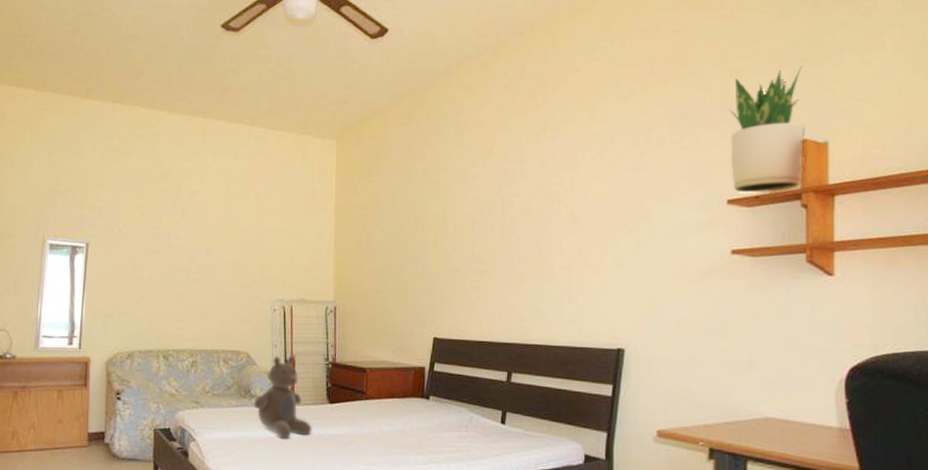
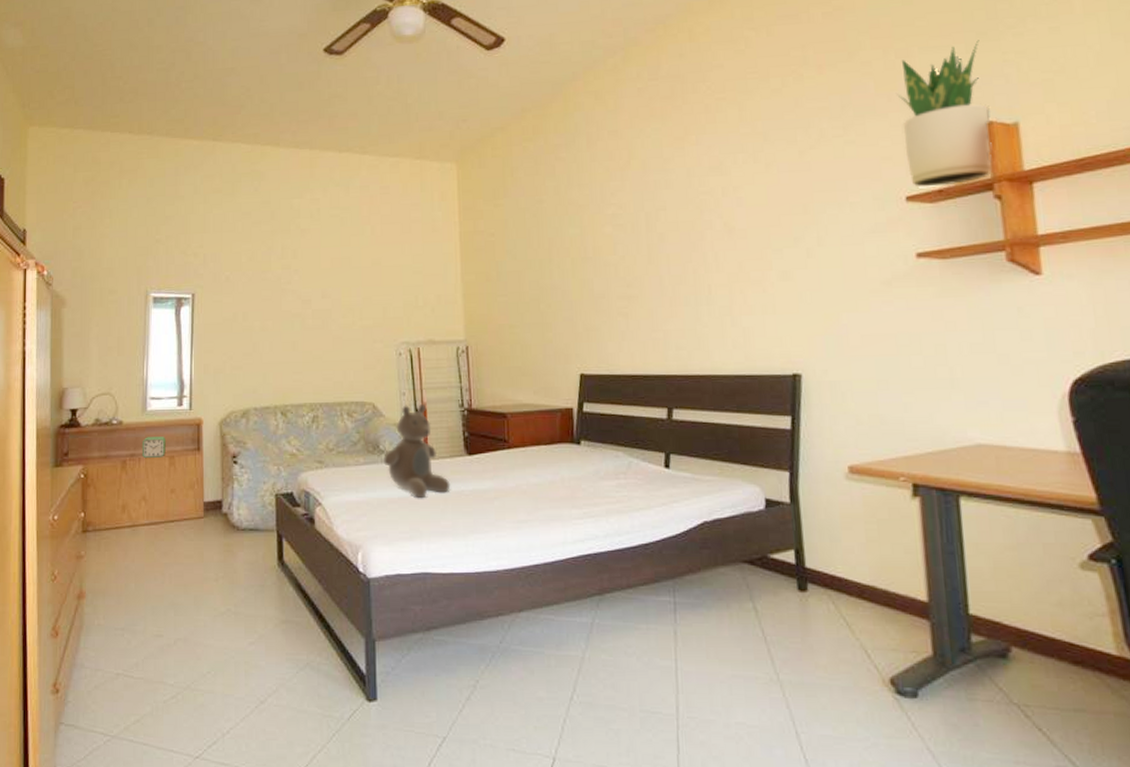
alarm clock: none [32,371,55,391] -> present [141,437,166,459]

